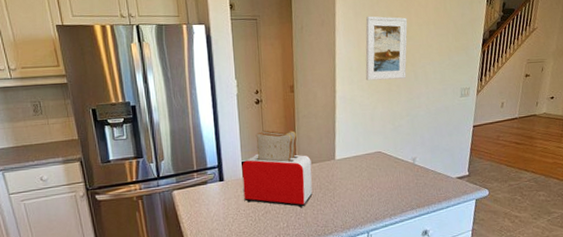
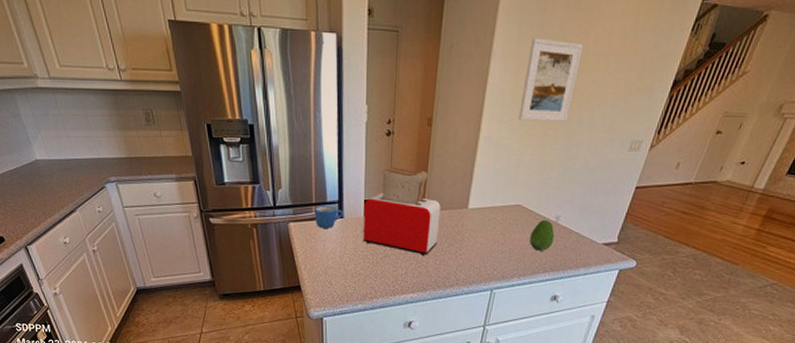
mug: none [196,170,223,193] -> present [314,205,343,228]
fruit: none [393,162,415,192] -> present [530,219,555,252]

